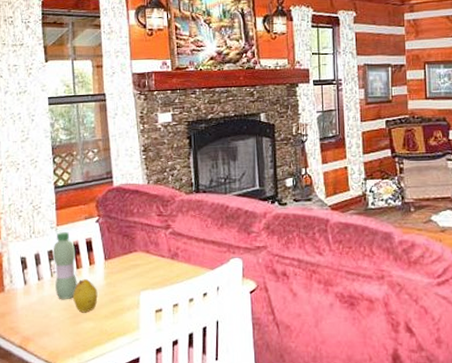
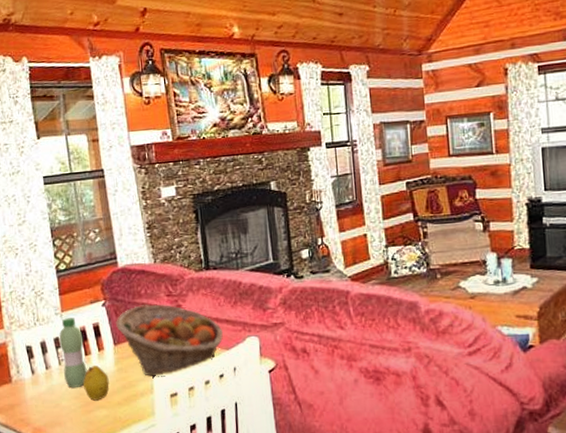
fruit basket: none [108,223,208,293] -> present [116,304,223,377]

